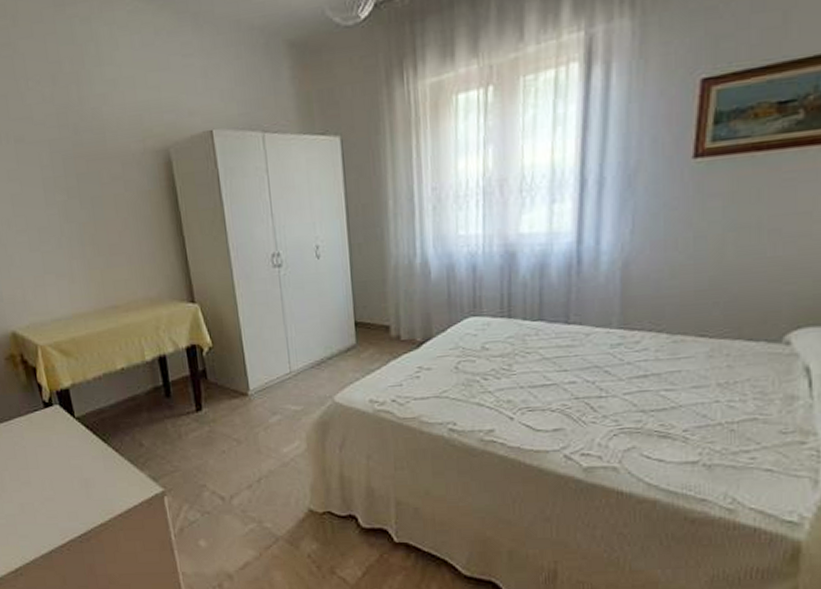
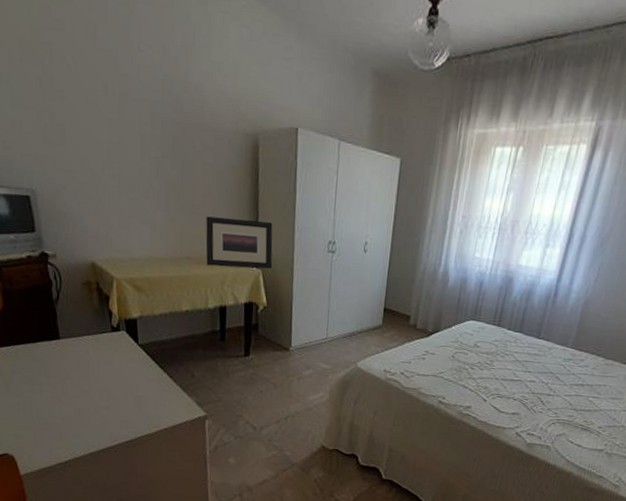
picture frame: none [127,246,210,311] -> present [206,216,273,269]

